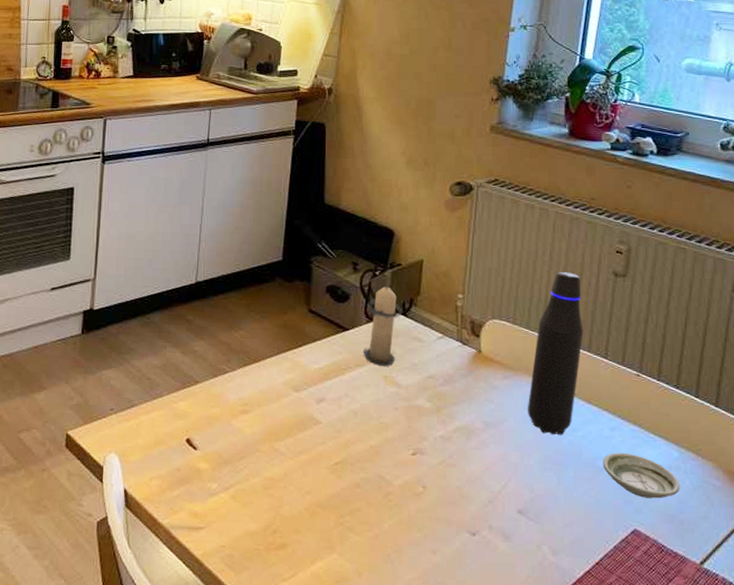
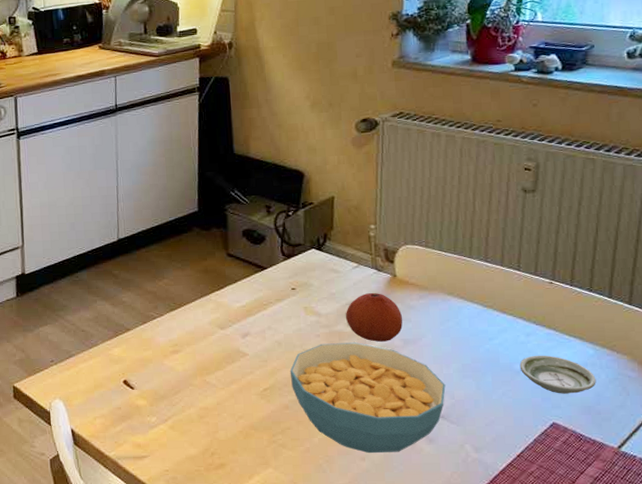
candle: present [363,282,402,366] -> none [282,220,317,298]
cereal bowl: none [364,418,525,548] -> present [289,342,446,454]
fruit: none [426,367,485,422] -> present [345,293,403,342]
water bottle: present [527,272,584,436] -> none [443,193,496,346]

